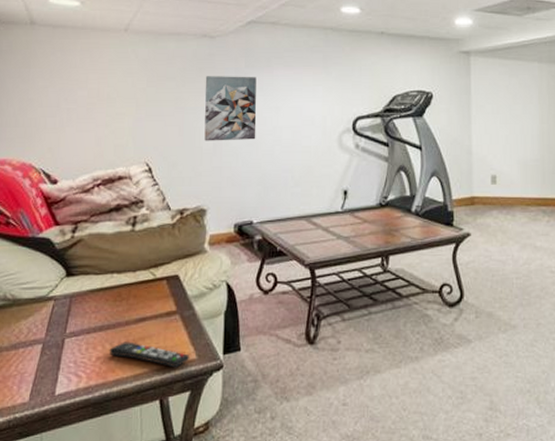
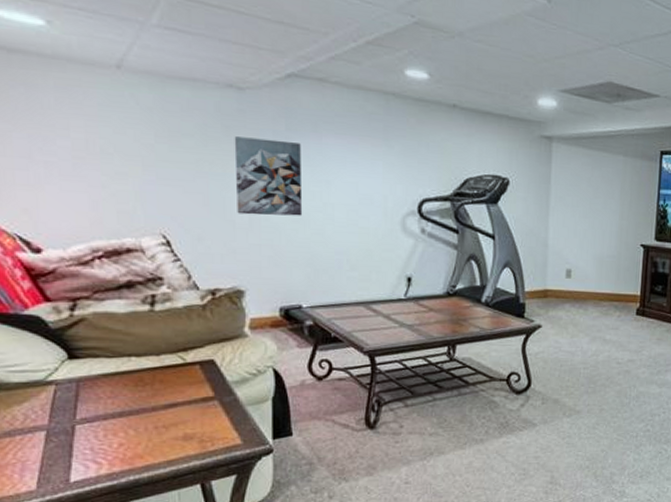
remote control: present [109,341,190,368] -> none [134,427,234,453]

